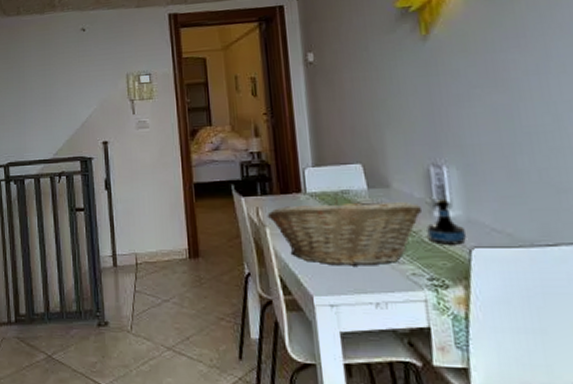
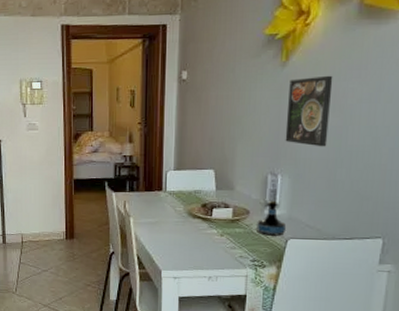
fruit basket: present [267,198,423,266] -> none [132,196,256,249]
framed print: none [435,46,497,130] -> present [285,75,333,147]

